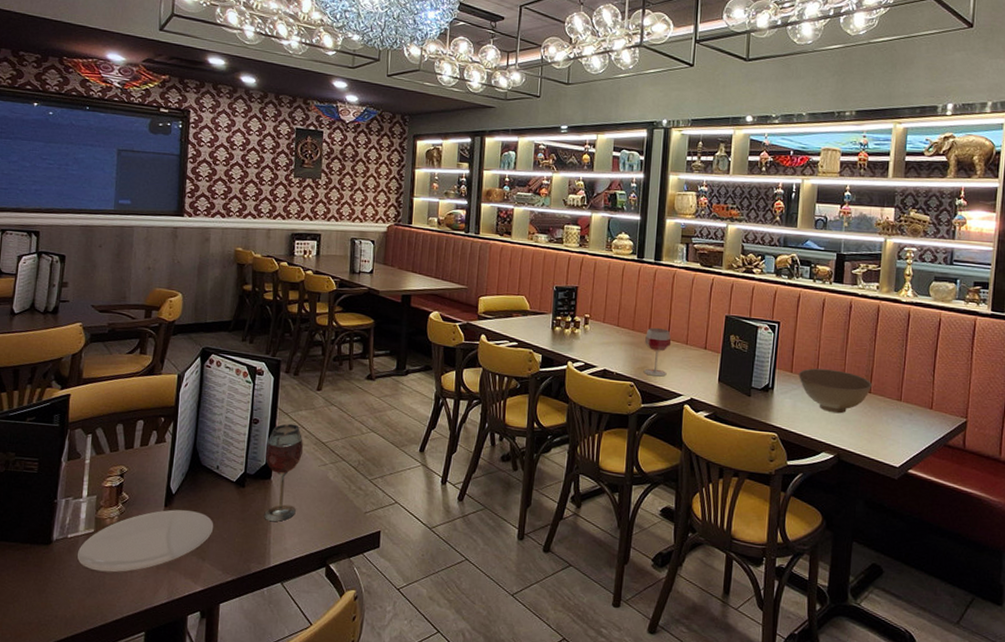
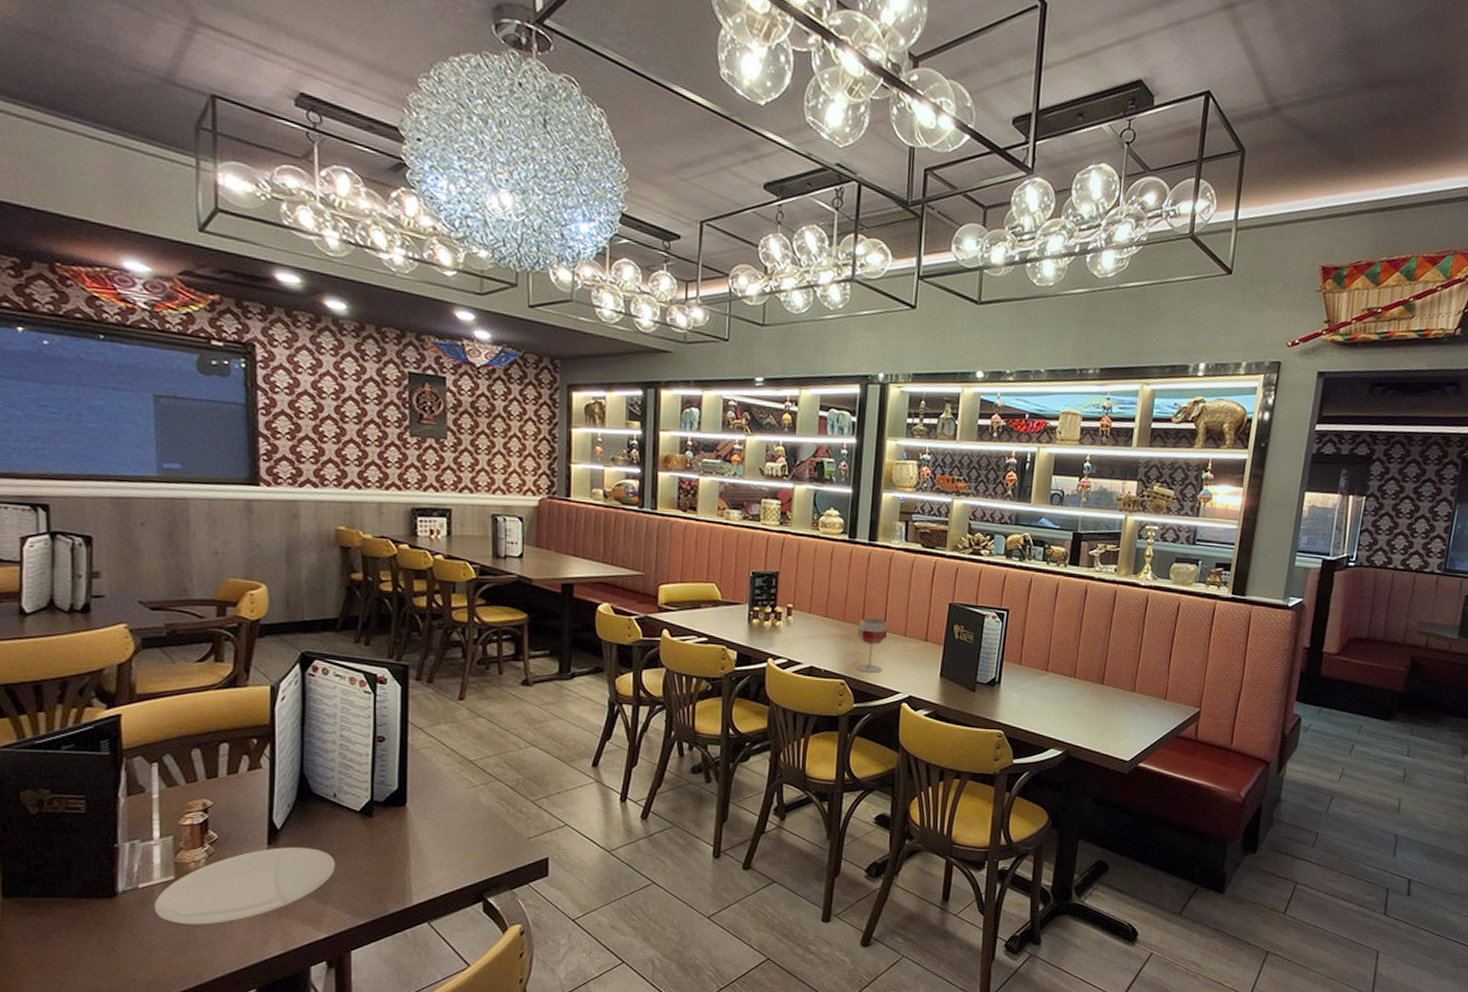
wineglass: present [264,423,304,522] -> none [396,740,446,855]
bowl: present [799,368,872,414] -> none [1028,659,1105,707]

